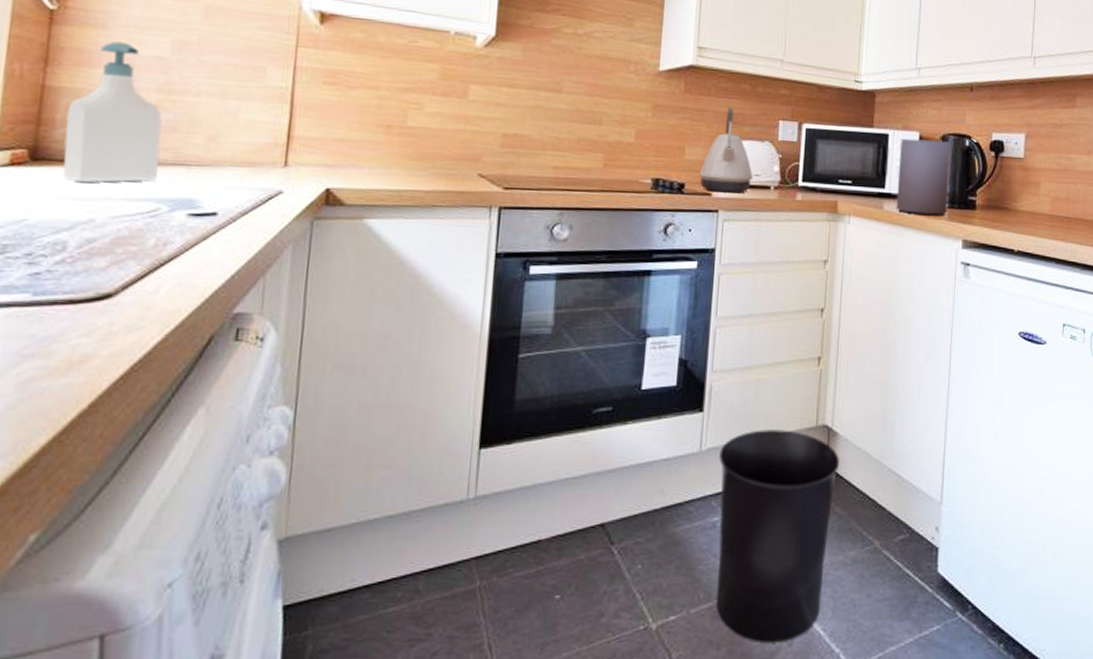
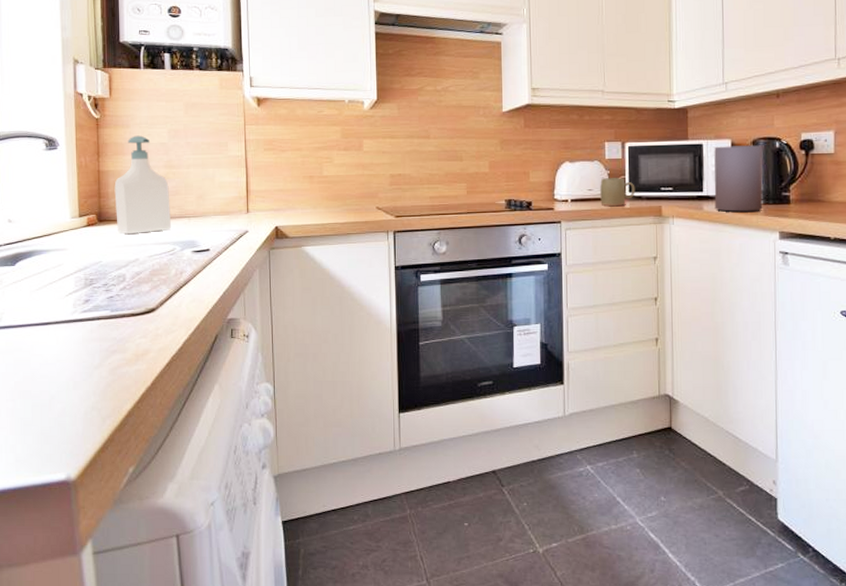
kettle: present [699,106,753,193] -> none [543,135,587,207]
waste bin: present [716,428,839,643] -> none [580,397,681,569]
mug: none [768,162,810,197] -> present [600,178,635,206]

